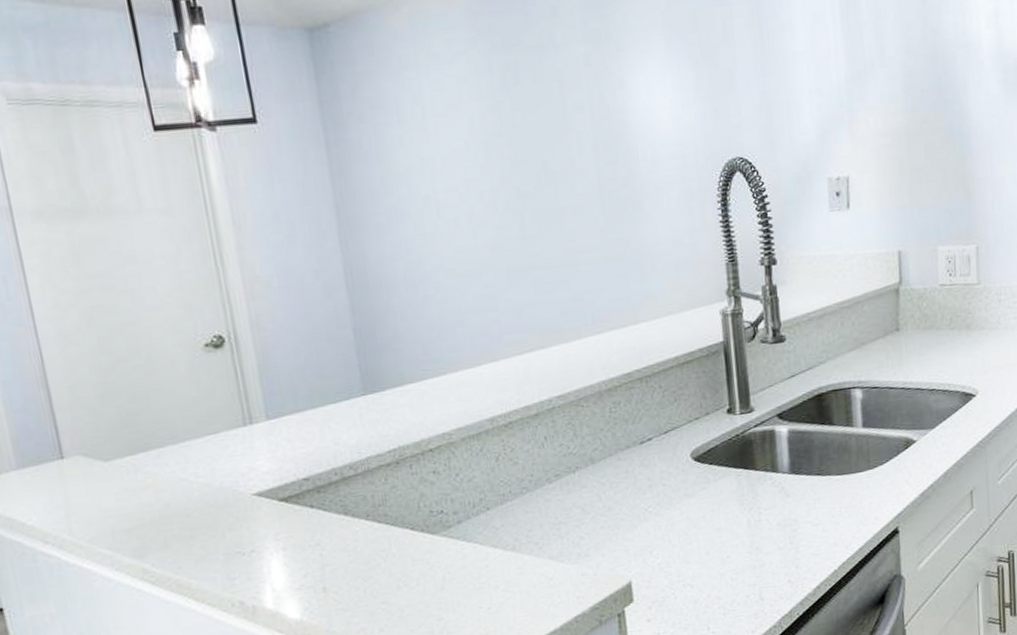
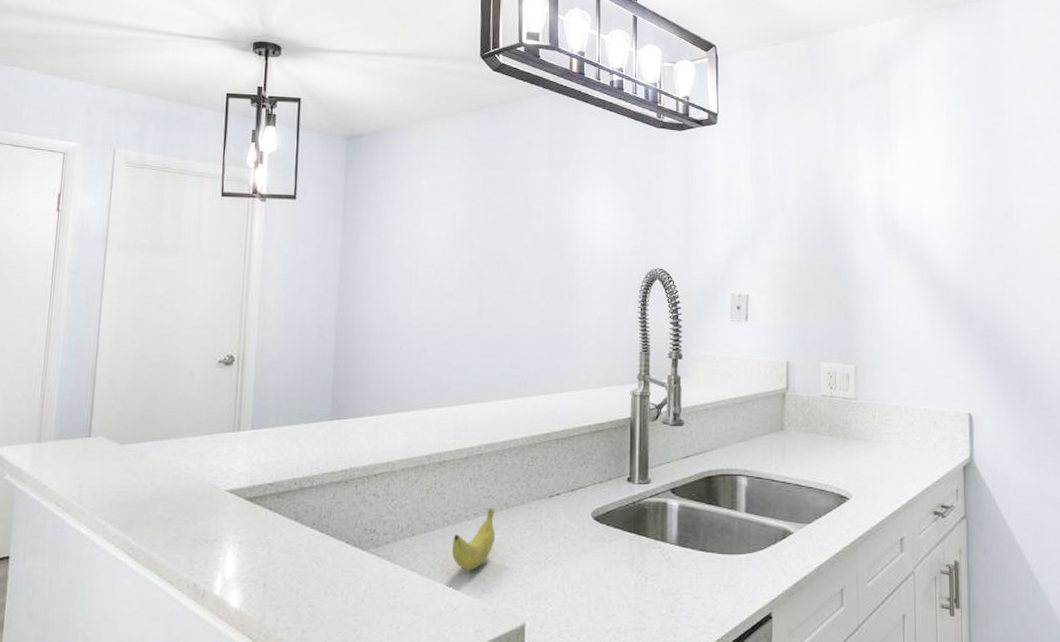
banana: none [535,465,585,538] -> present [452,508,496,571]

